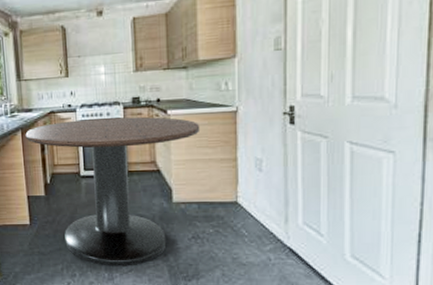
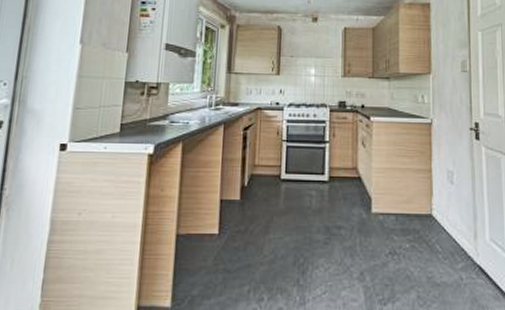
dining table: present [25,116,200,266] -> none [227,119,400,288]

